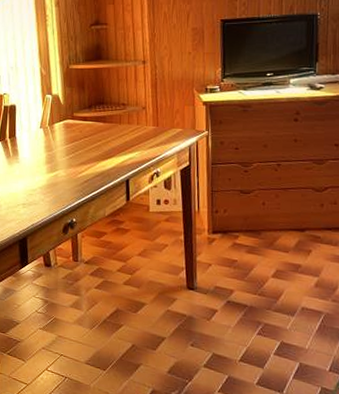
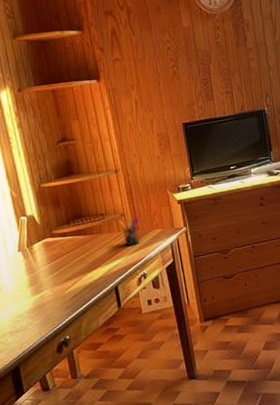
pen holder: none [138,109,161,141] -> present [118,214,140,246]

